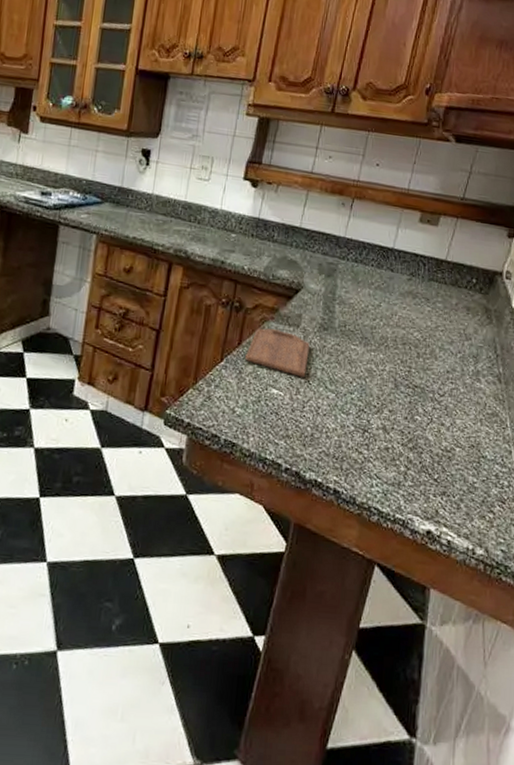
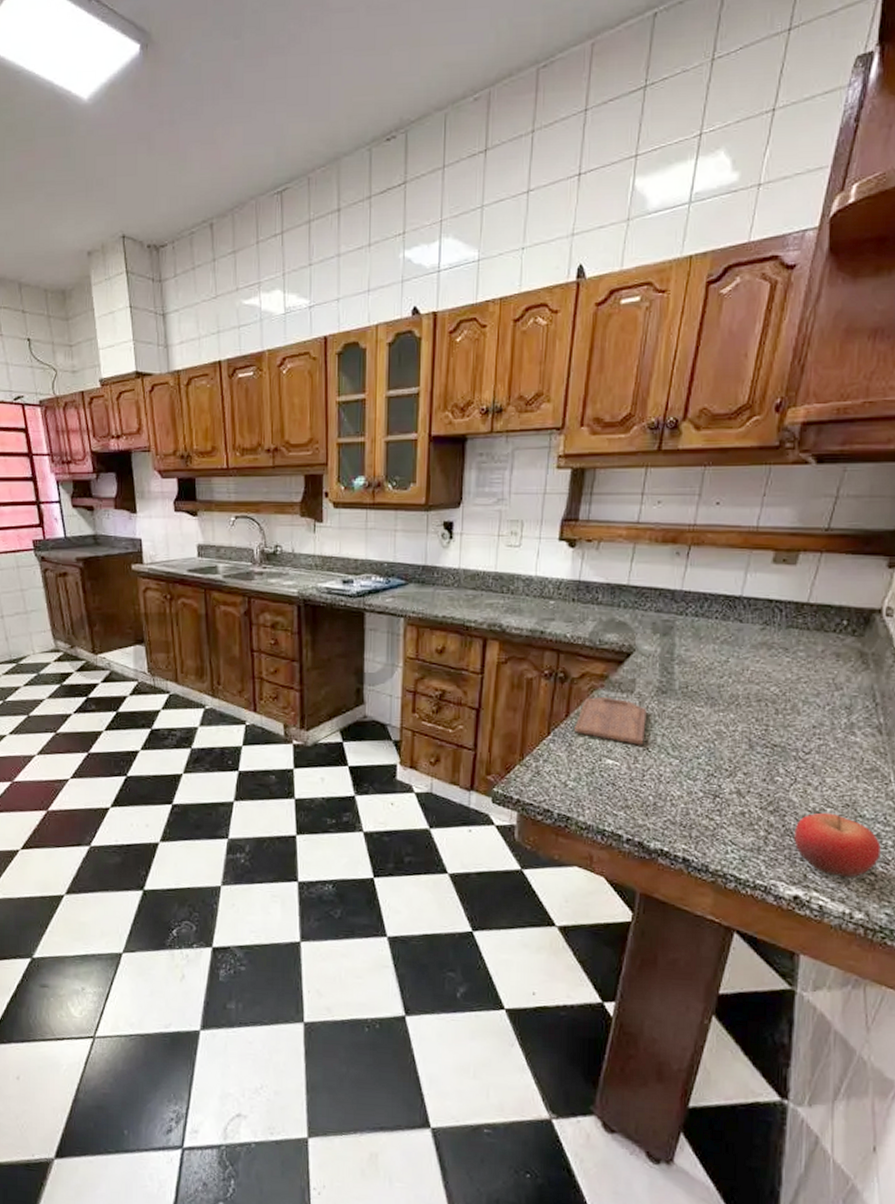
fruit: none [429,451,499,515] -> present [794,812,881,878]

